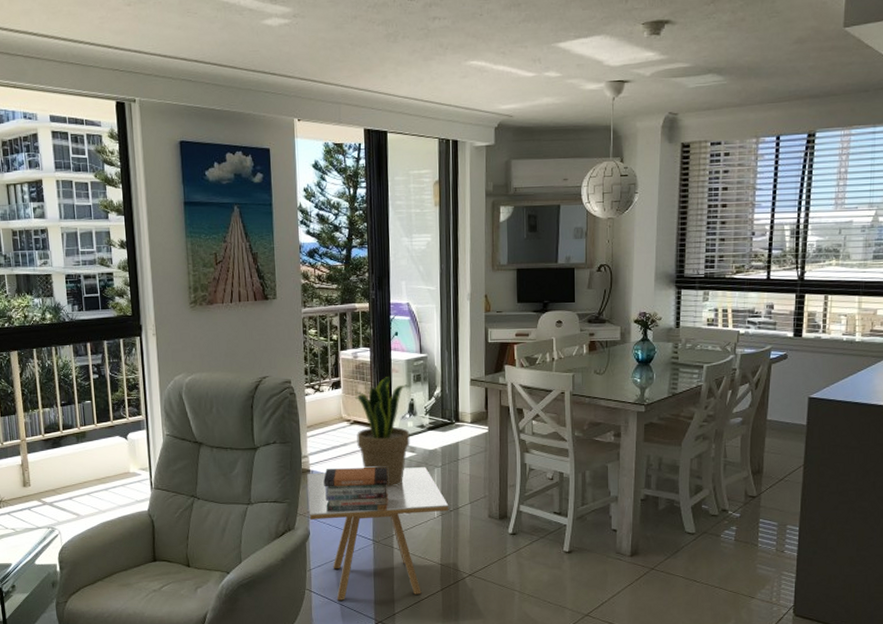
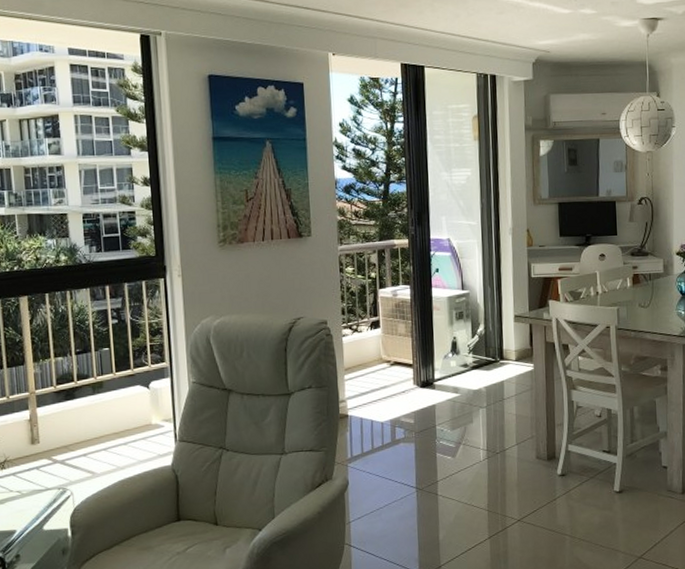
side table: present [307,467,449,601] -> none [345,408,495,555]
book stack: present [323,467,389,512] -> none [363,409,432,459]
potted plant: present [355,376,410,488] -> none [395,314,454,431]

